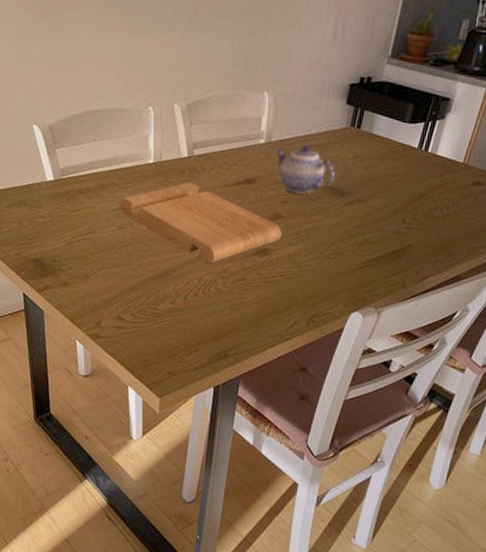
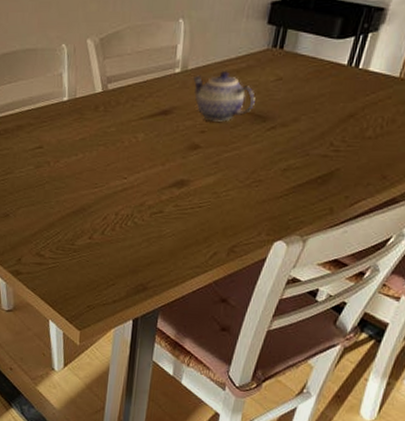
cutting board: present [119,182,282,264] -> none [36,117,200,198]

